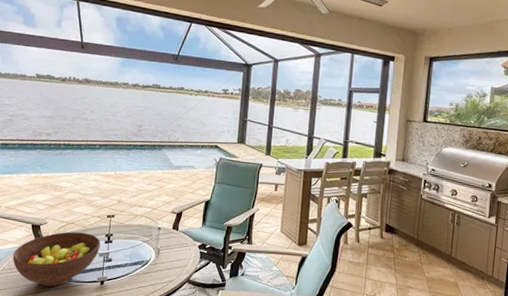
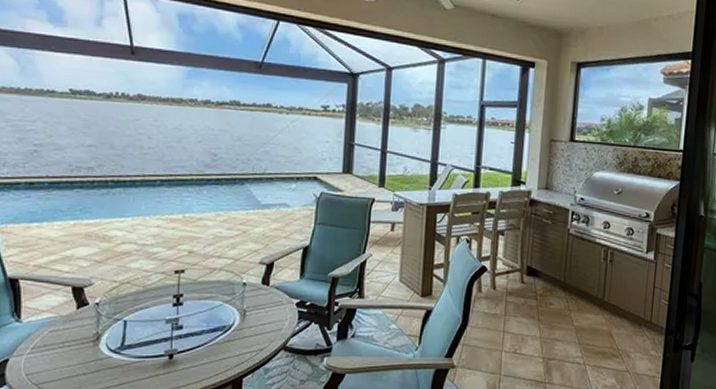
fruit bowl: present [13,231,101,287] -> none [47,294,167,366]

